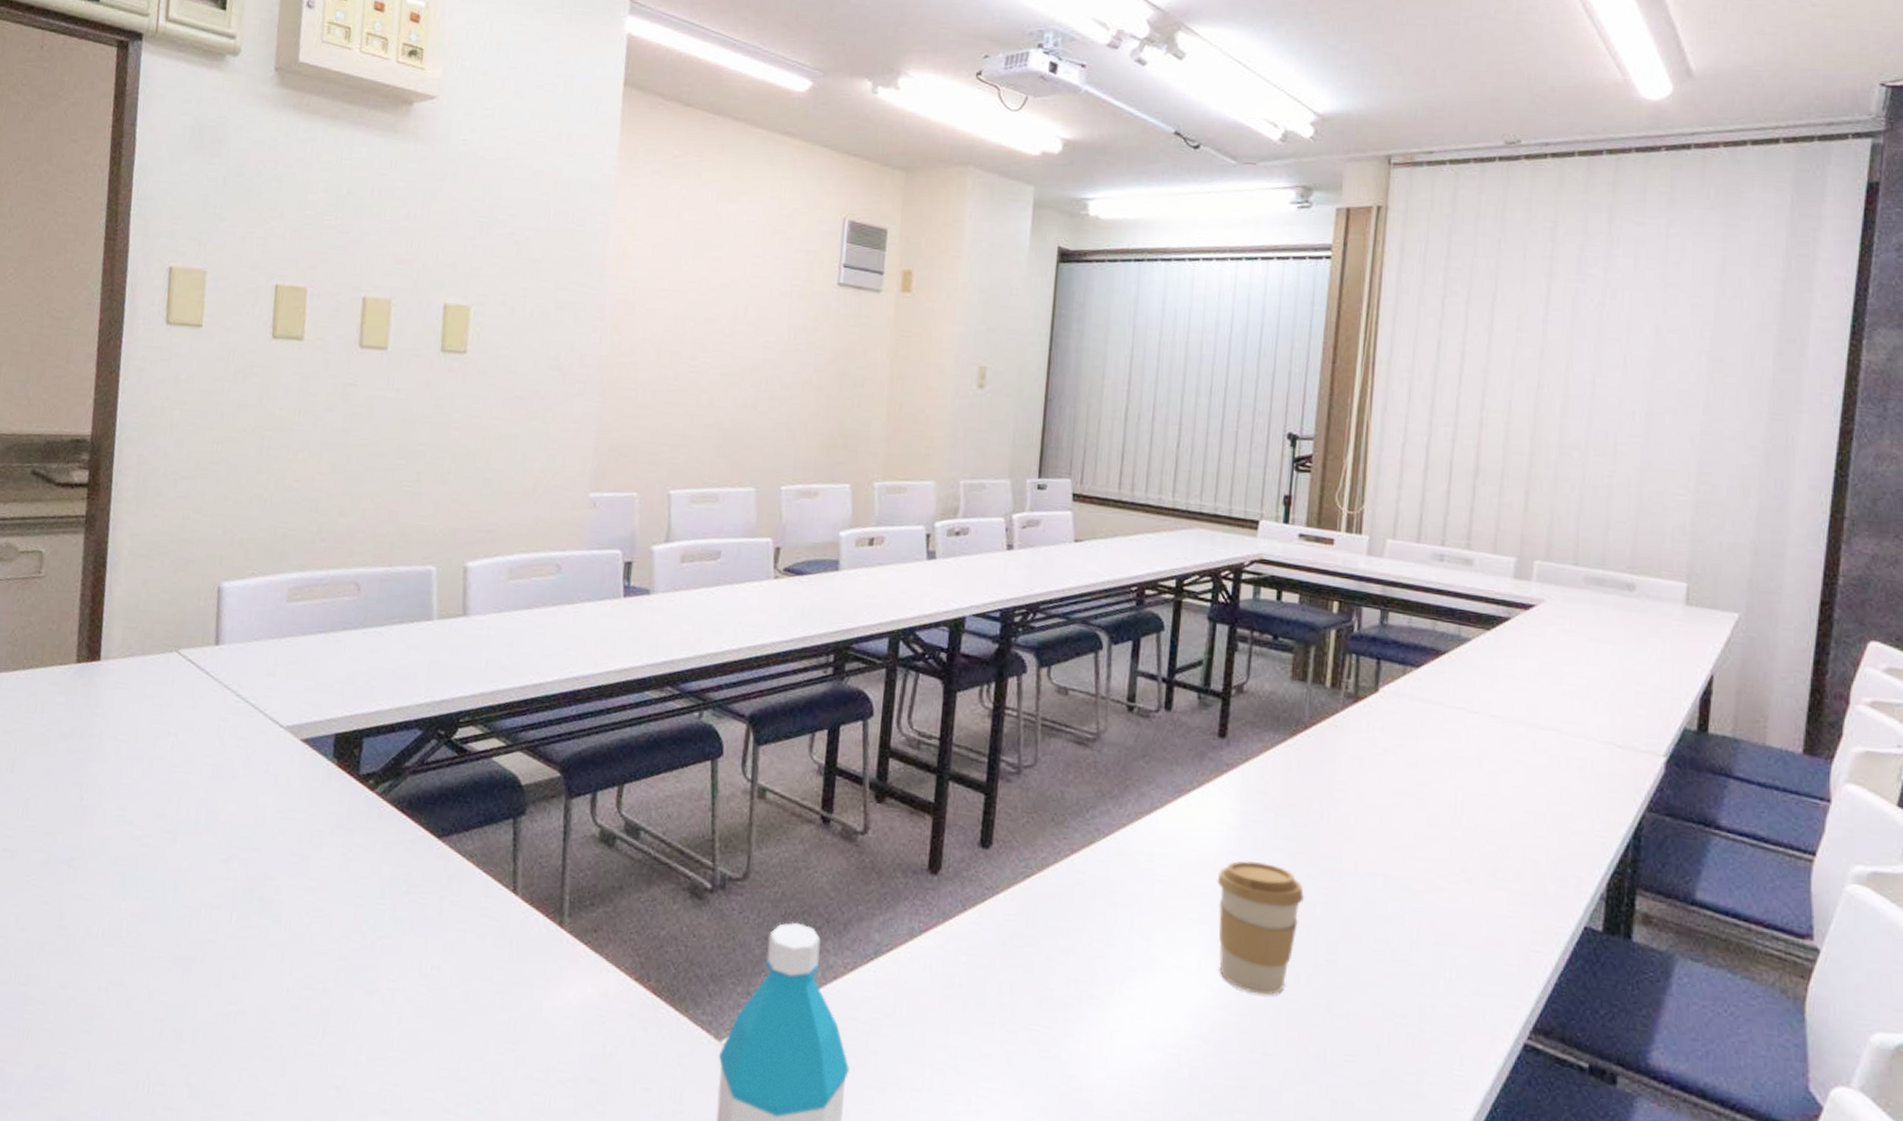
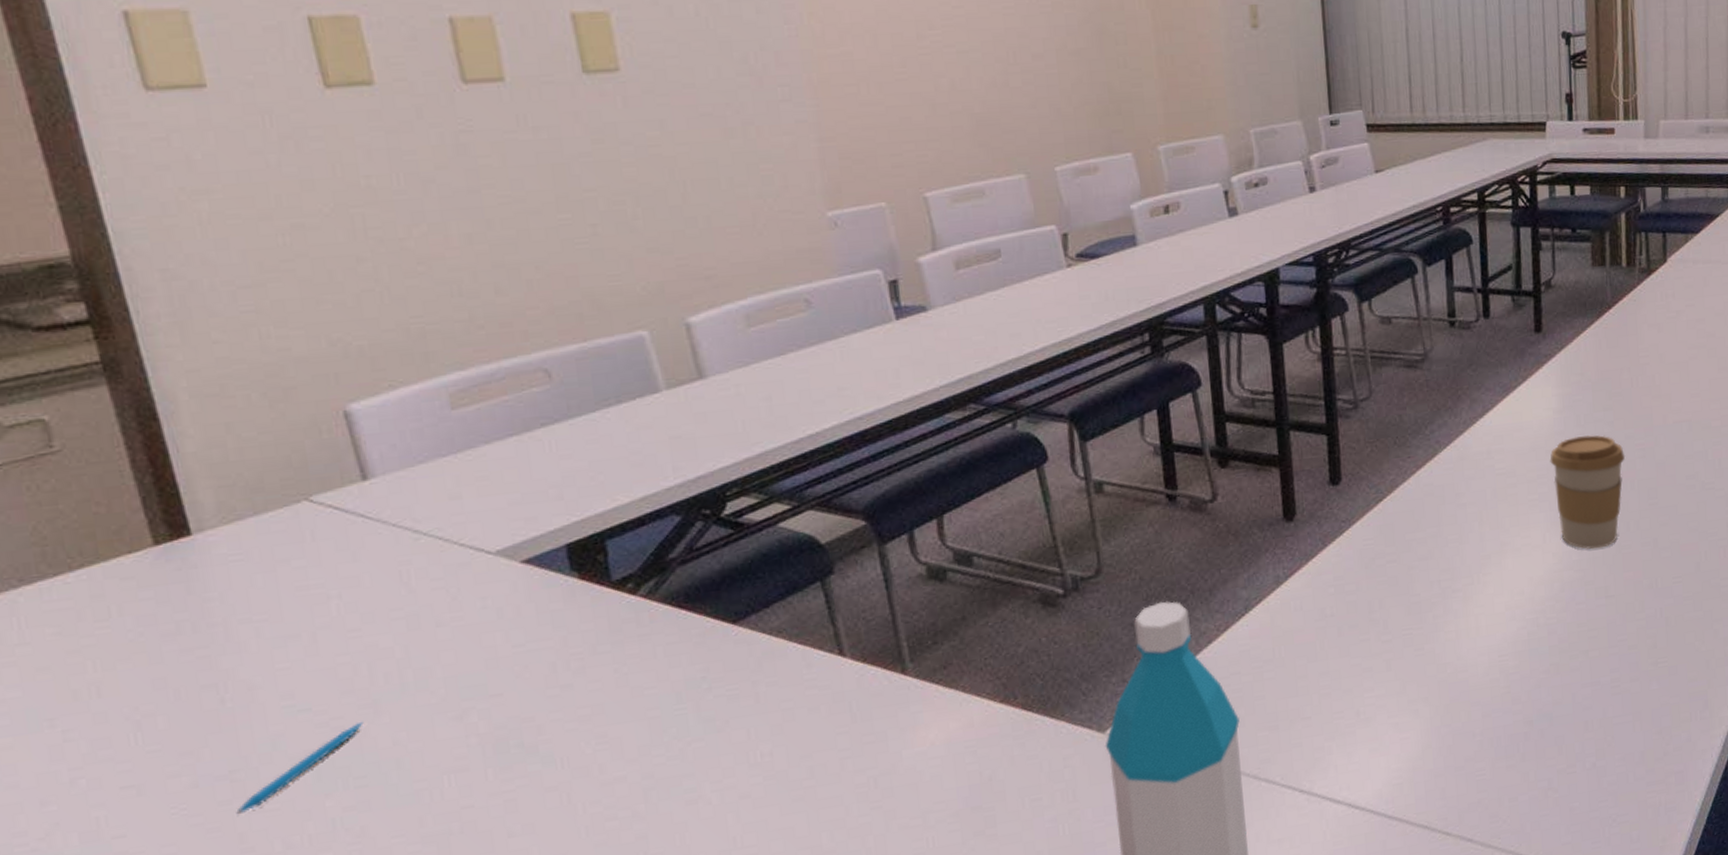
pen: none [64,843,163,896] -> present [236,721,364,814]

